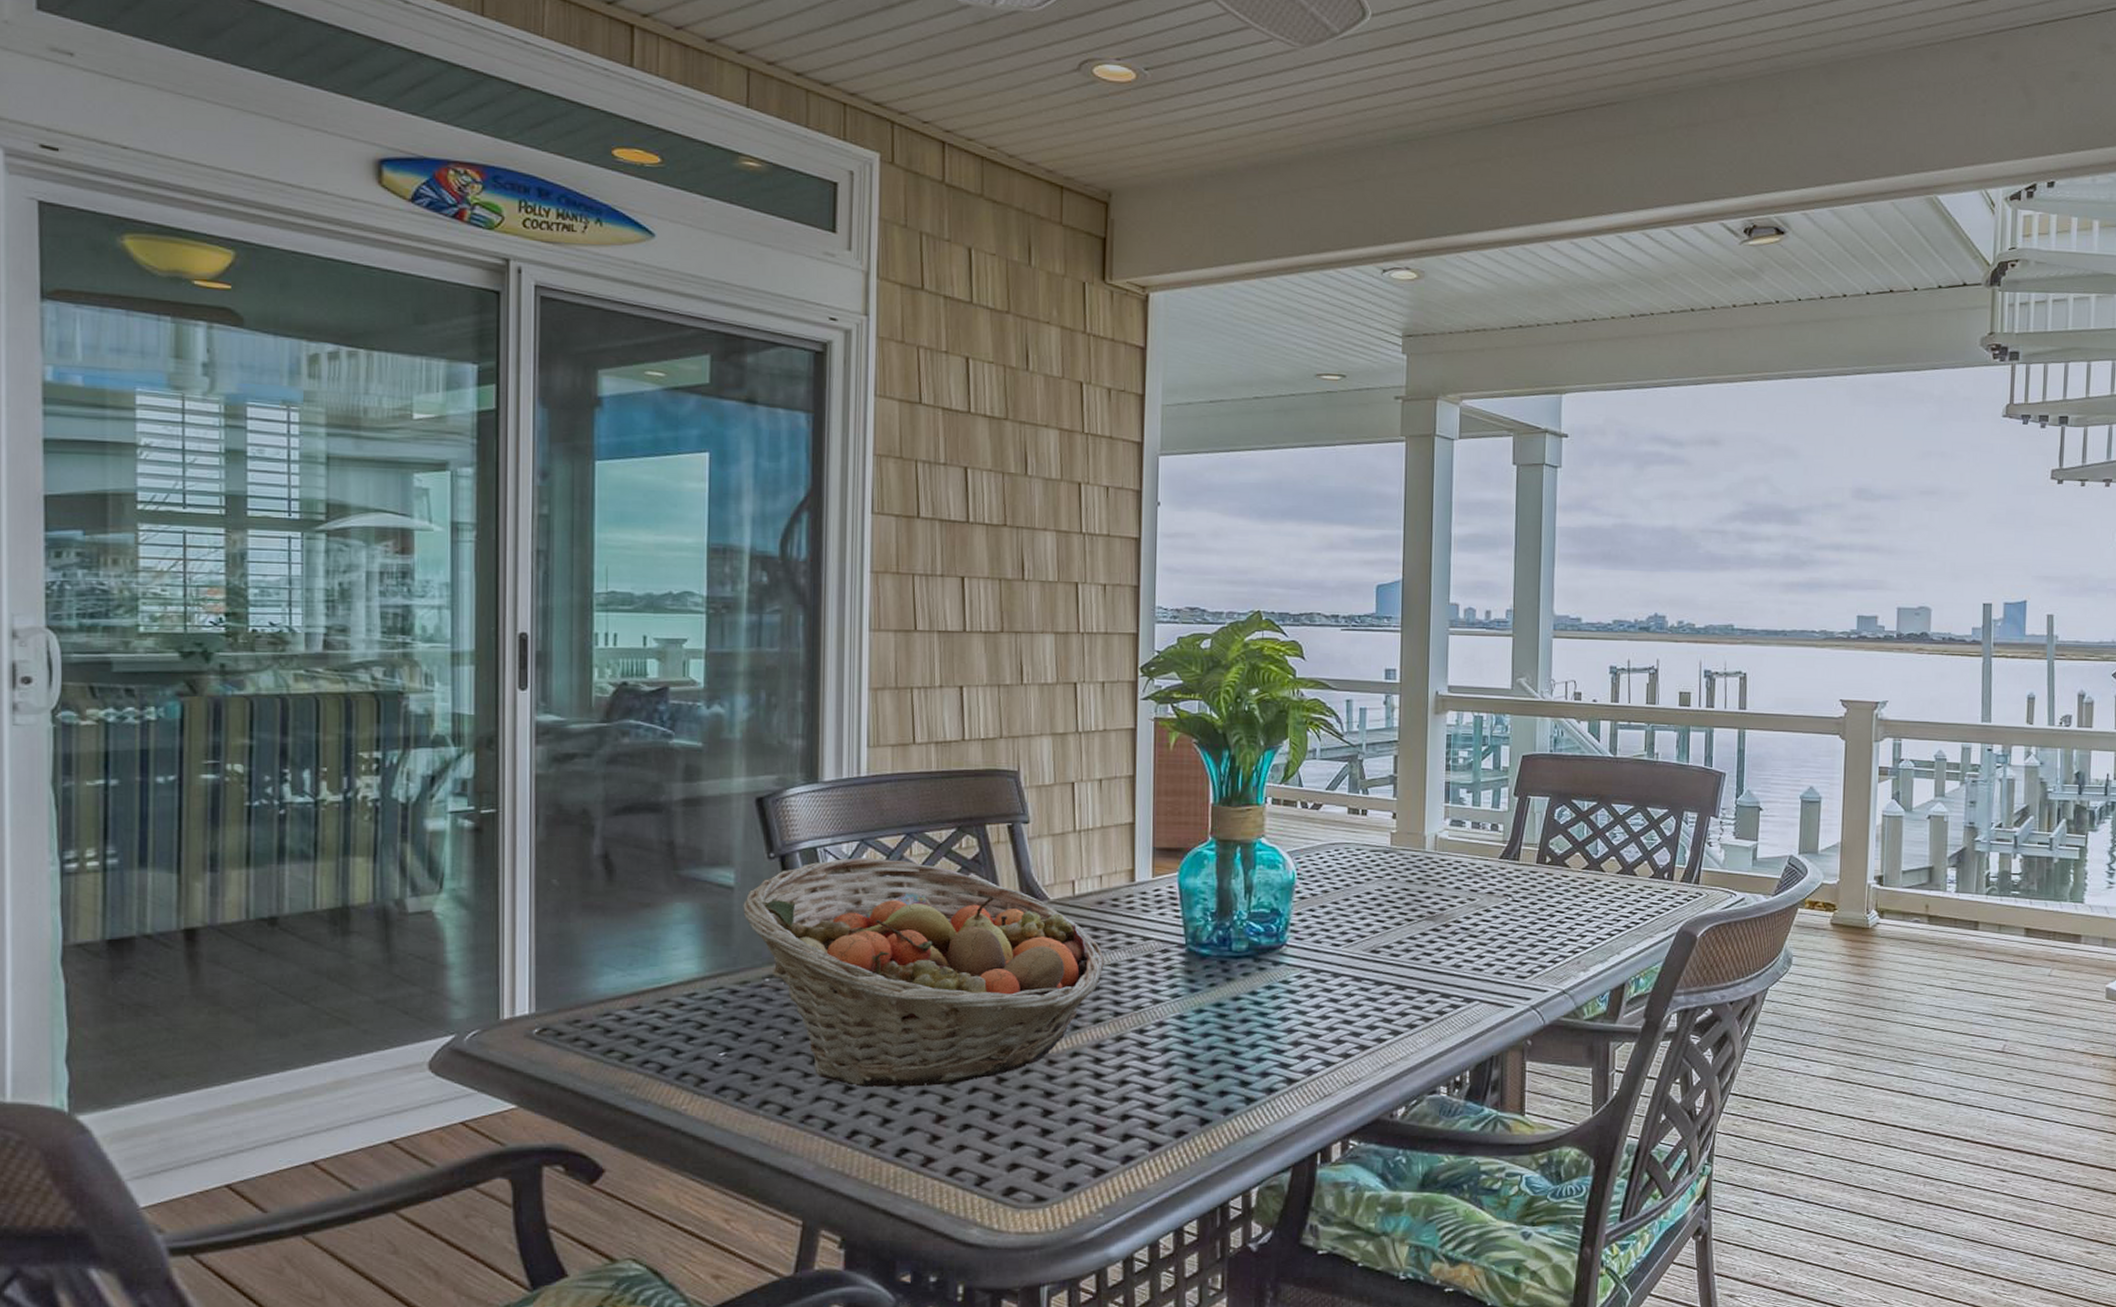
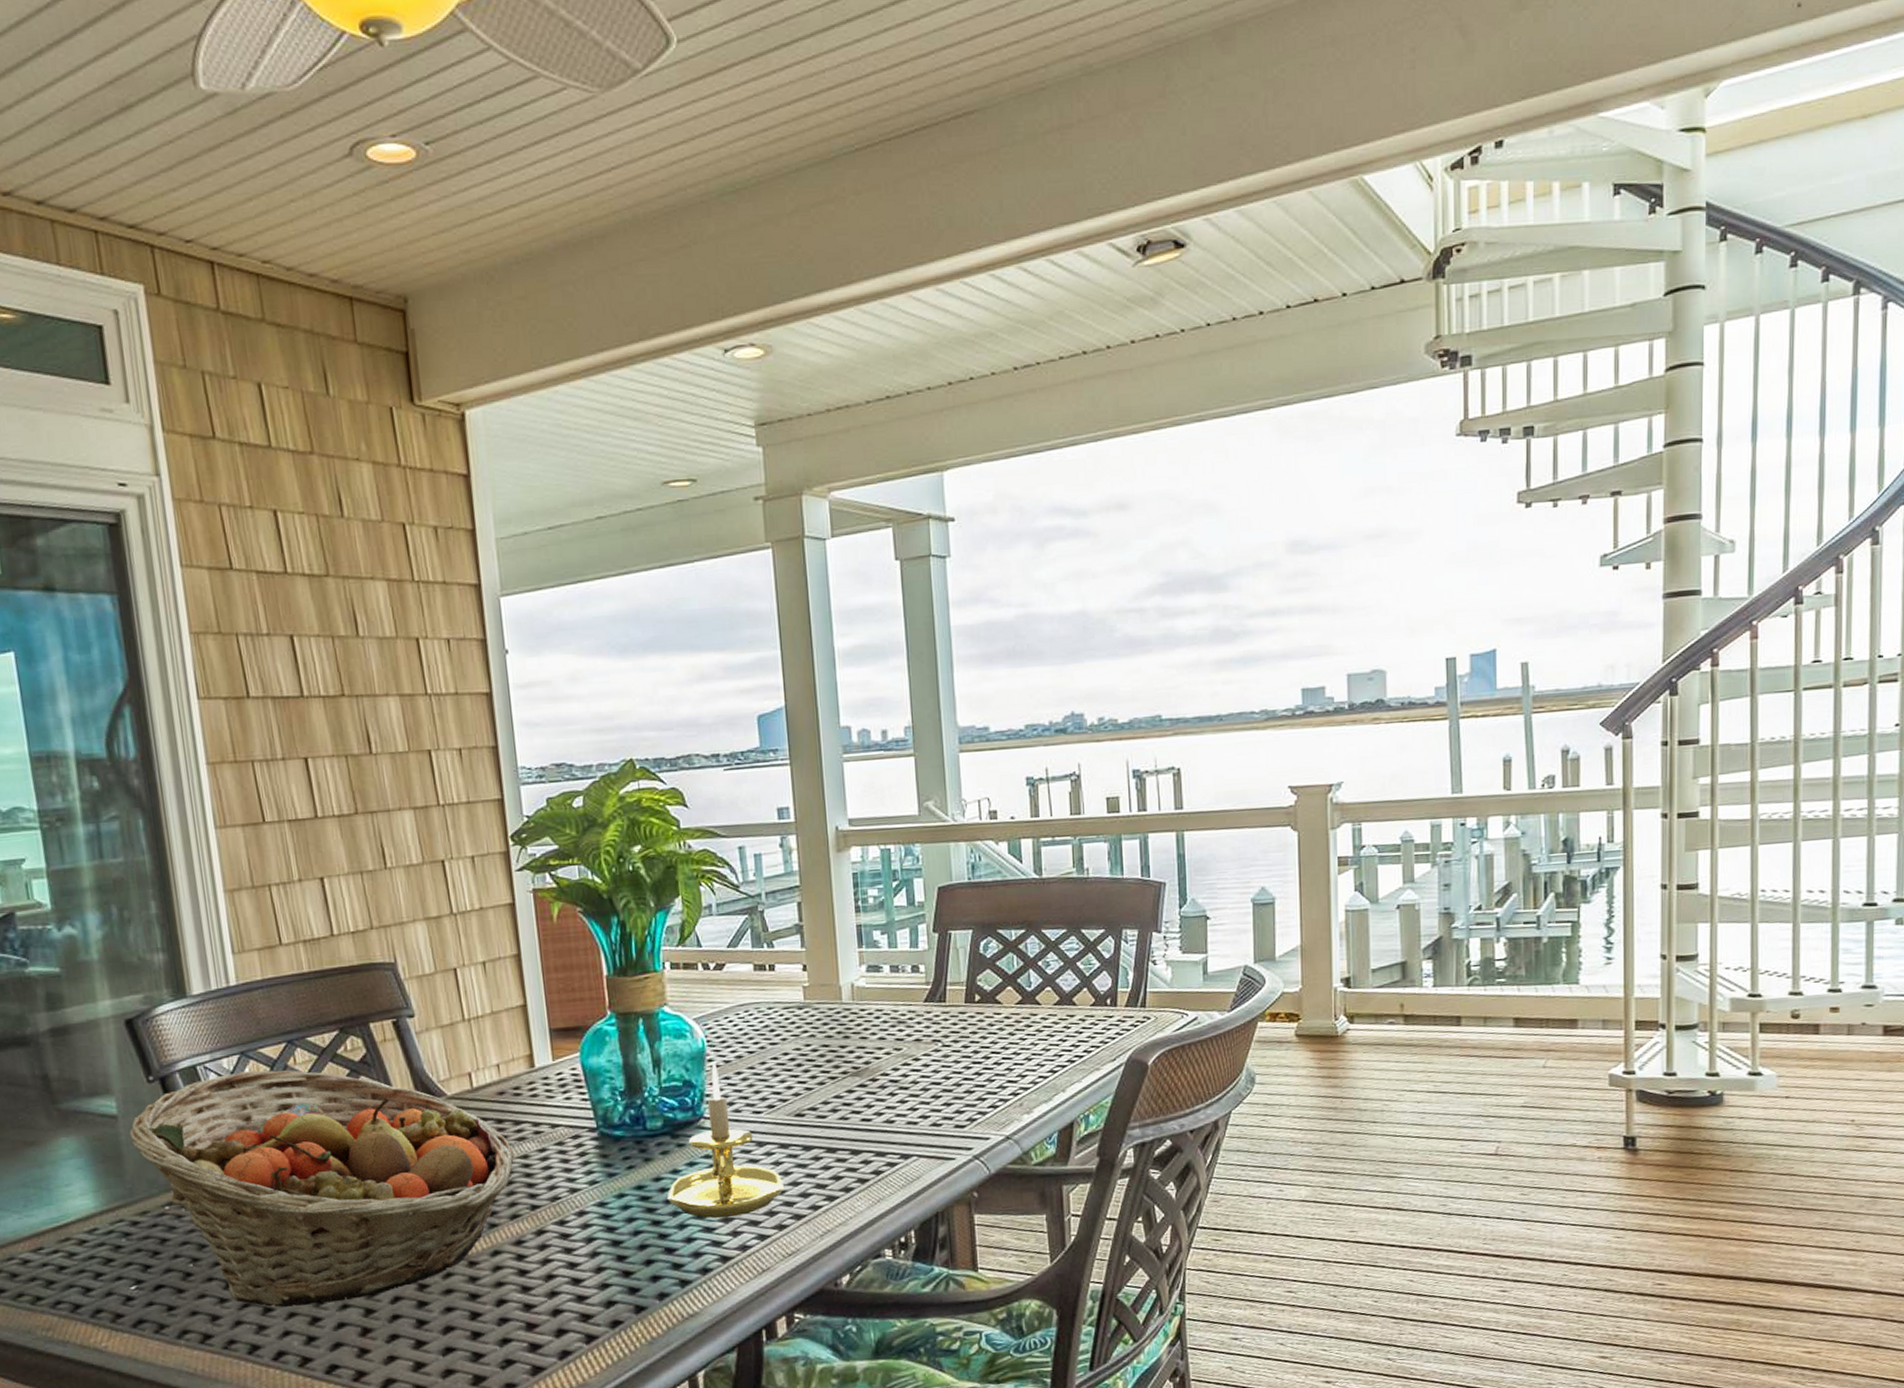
candle holder: none [1242,893,1353,1042] -> present [667,1061,784,1219]

